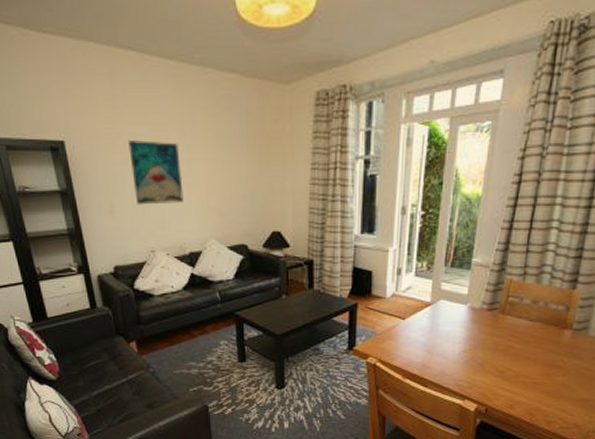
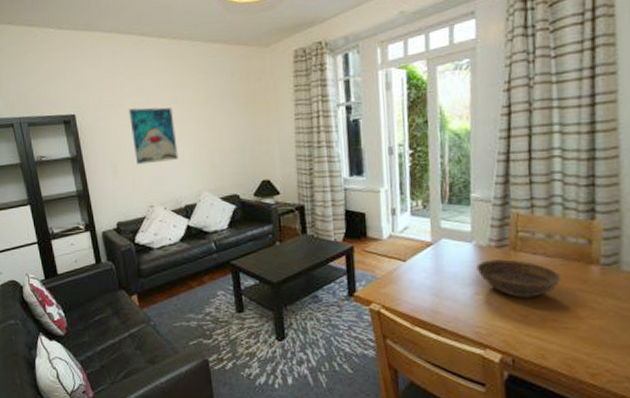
bowl: none [467,321,539,356] -> present [476,259,562,298]

